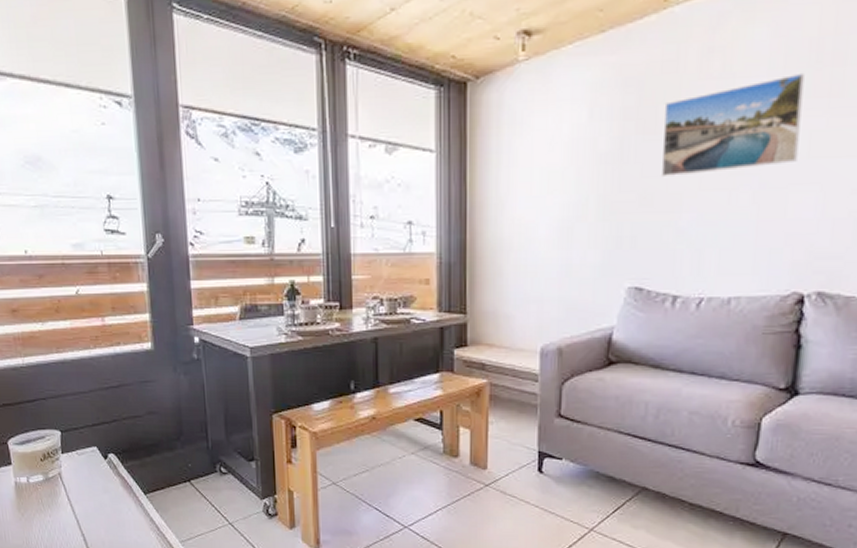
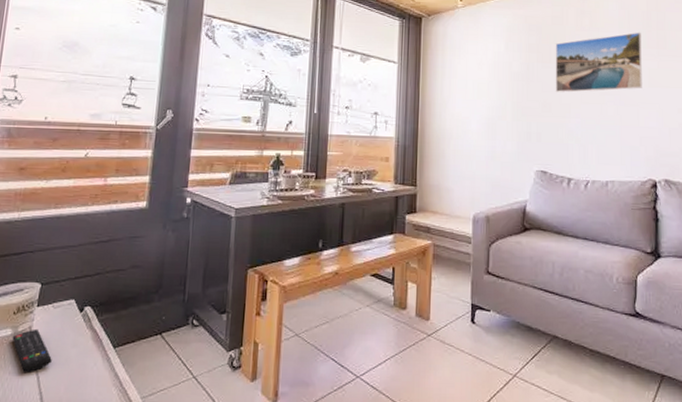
remote control: none [44,475,87,516] -> present [12,328,52,372]

